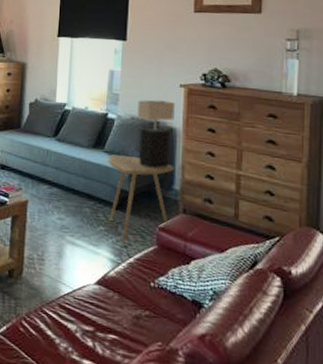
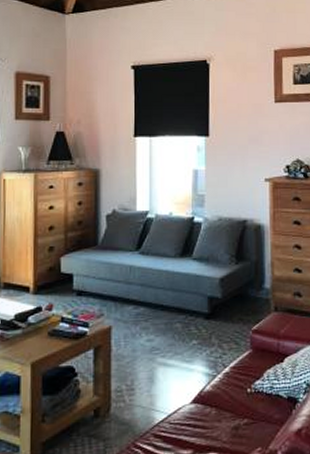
side table: present [108,154,174,245] -> none [198,259,264,356]
table lamp: present [137,100,175,169] -> none [224,197,262,270]

